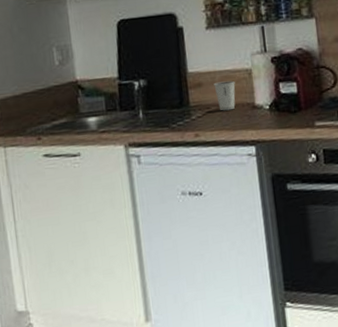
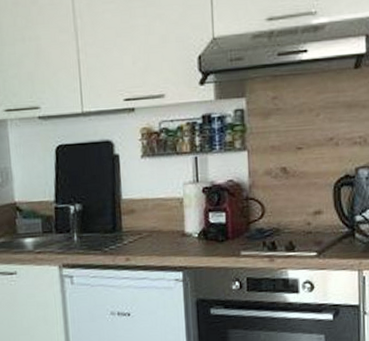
dixie cup: present [214,80,236,111] -> none [146,208,167,237]

